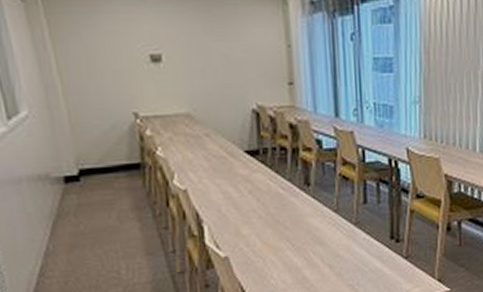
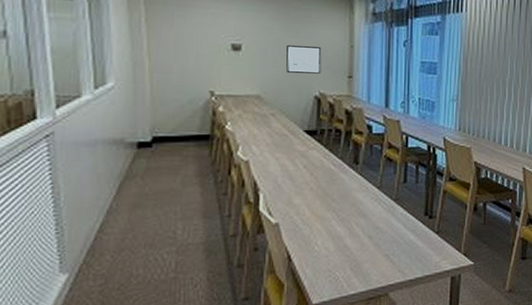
wall art: none [213,50,257,85] -> present [286,45,322,74]

